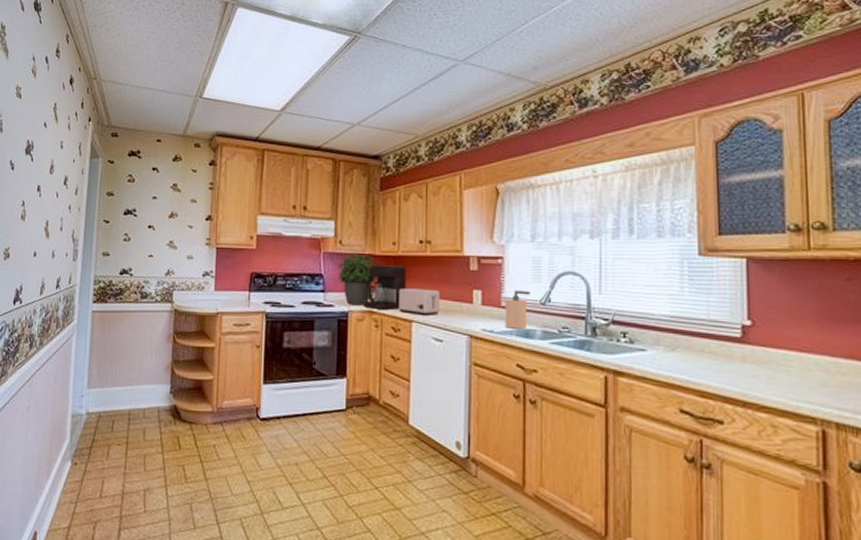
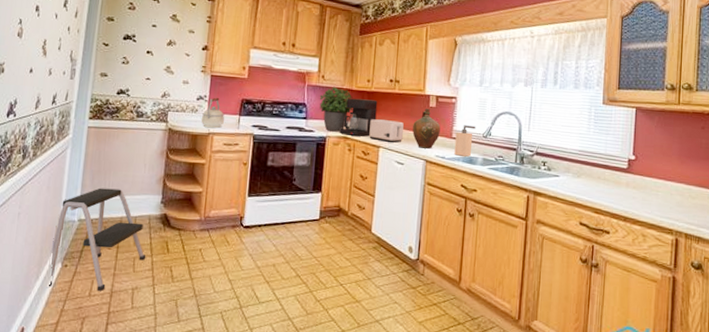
step stool: none [59,377,157,492] -> present [49,188,146,291]
kettle: none [208,272,234,308] -> present [201,97,225,129]
ceramic jug: none [451,273,485,321] -> present [412,109,440,149]

